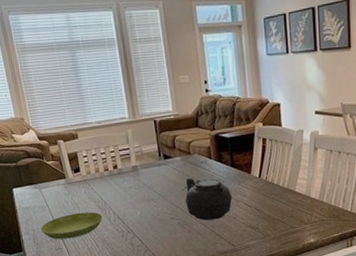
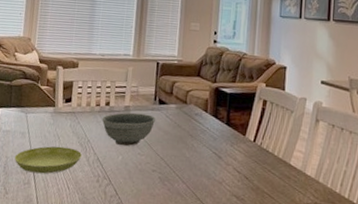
bowl: none [113,170,165,202] -> present [102,112,156,146]
teapot: present [181,178,233,220] -> none [170,129,222,181]

